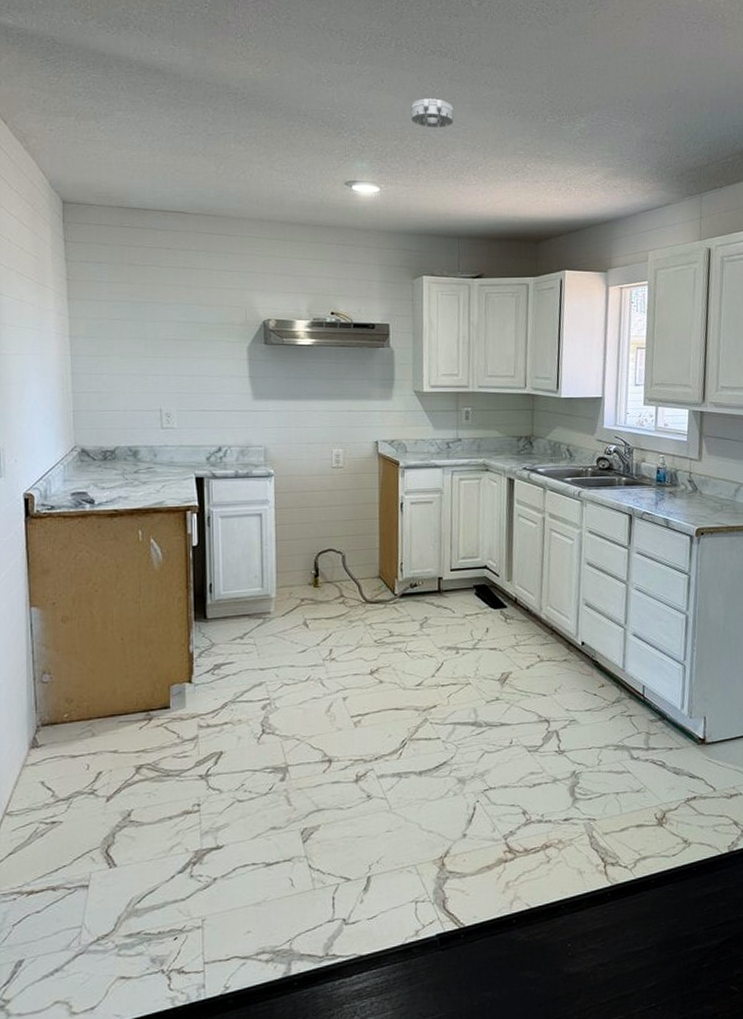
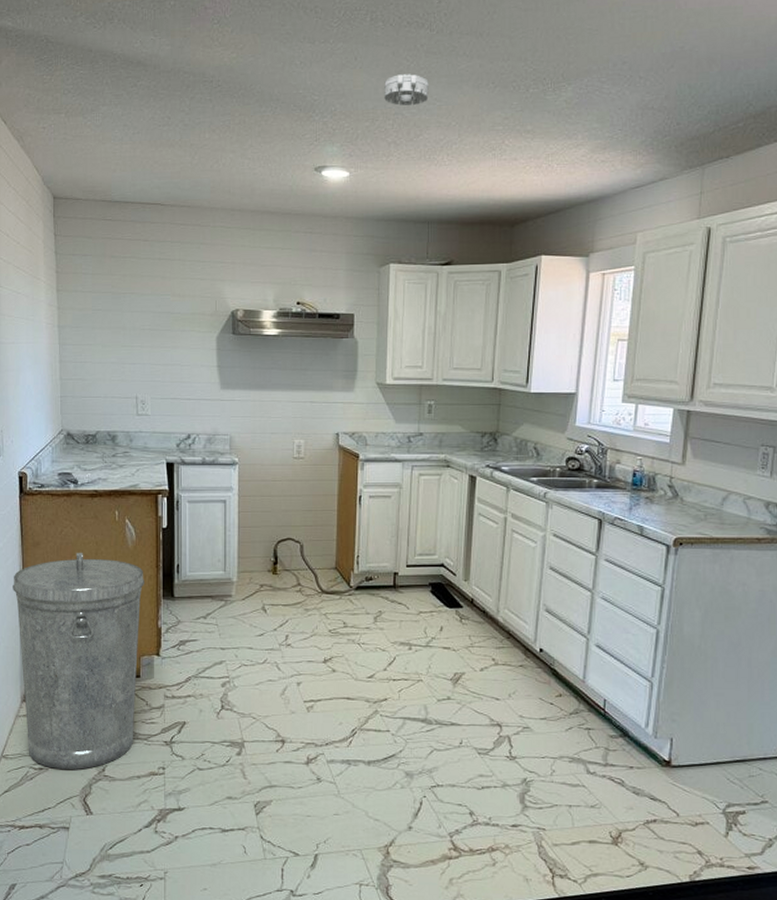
trash can: none [17,577,173,821] -> present [13,552,144,769]

